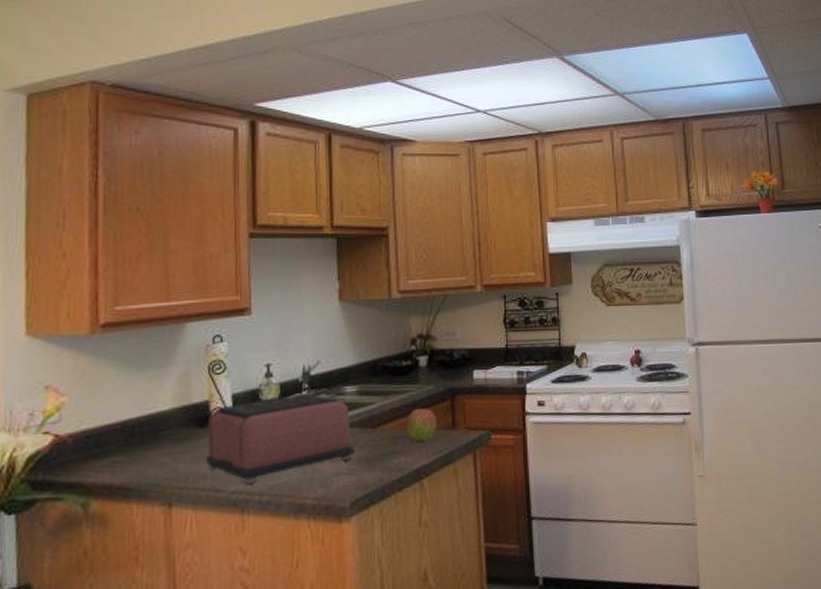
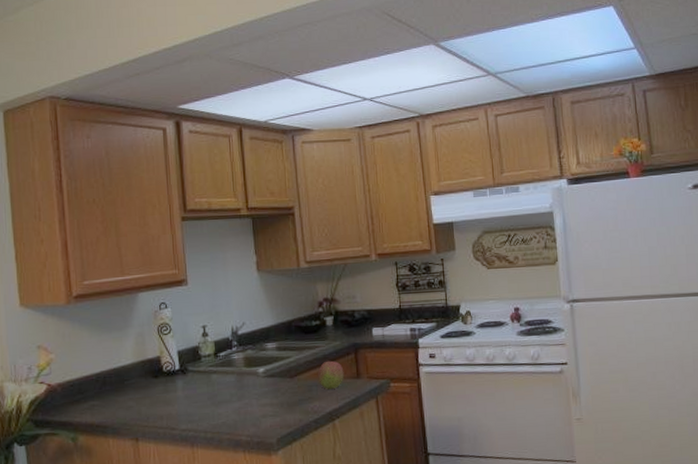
toaster: present [206,393,354,484] -> none [160,349,277,424]

